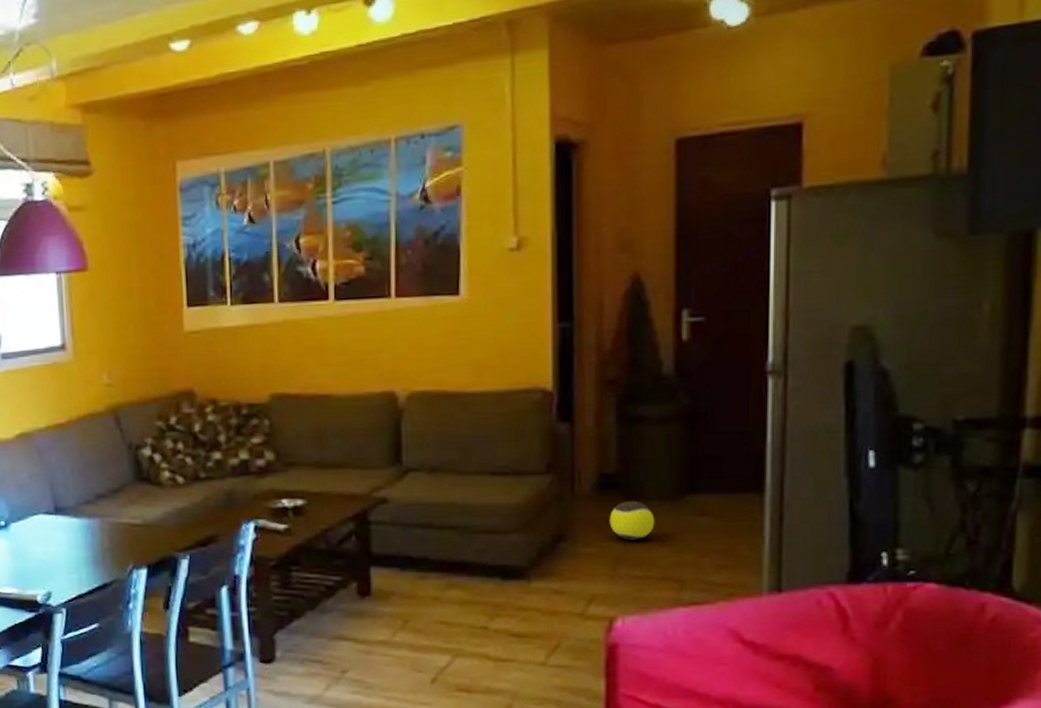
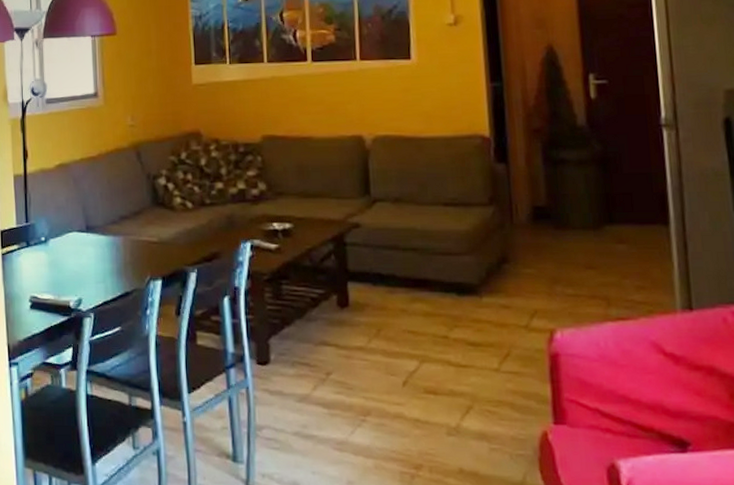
decorative ball: present [609,500,655,541] -> none [543,229,582,263]

